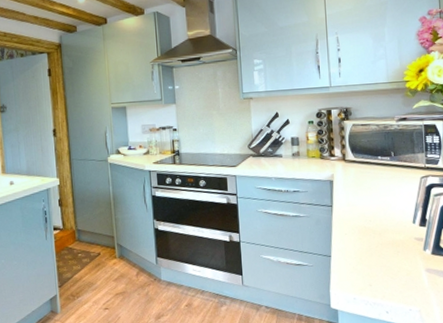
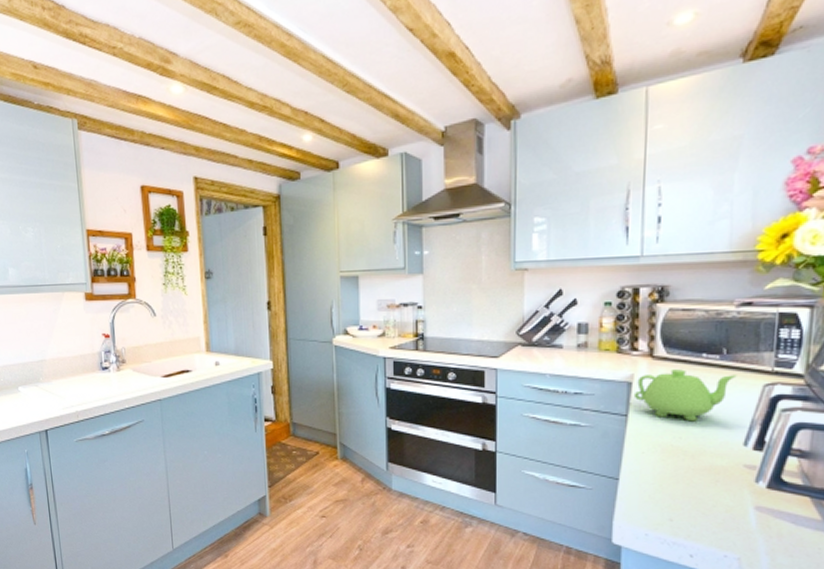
teapot: none [335,169,403,208] -> present [633,369,737,422]

